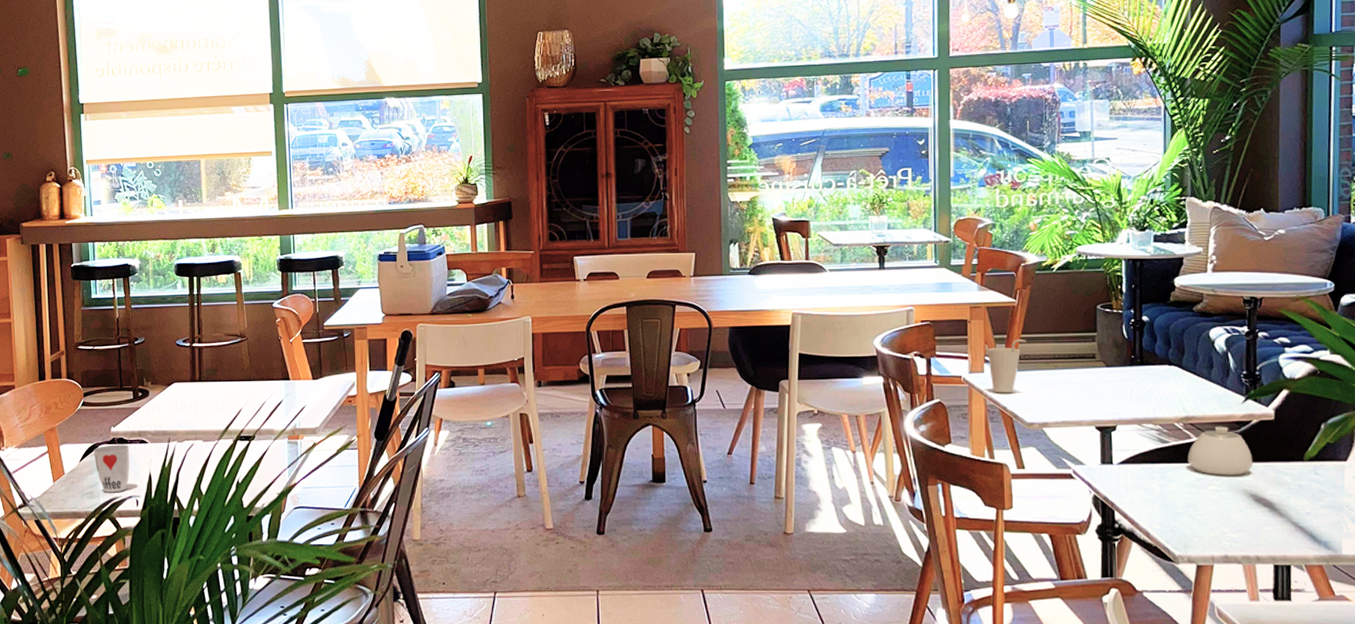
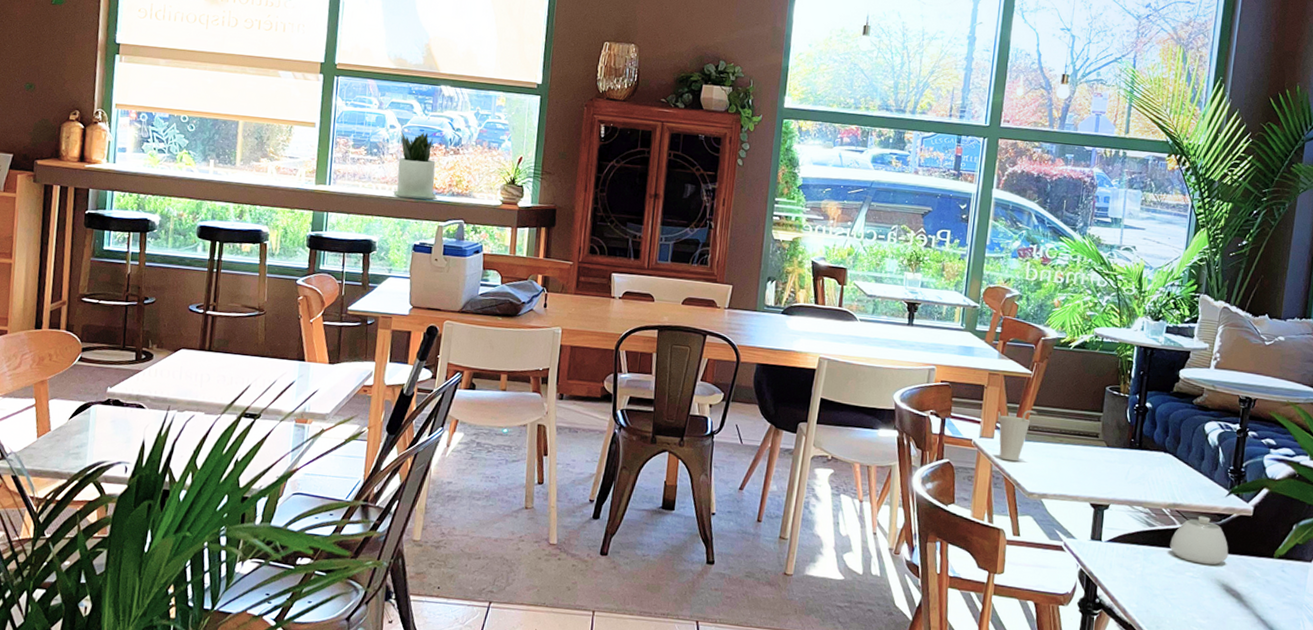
cup: present [93,444,130,493] -> none [85,405,125,457]
planter: none [352,145,394,211] -> present [392,131,437,200]

